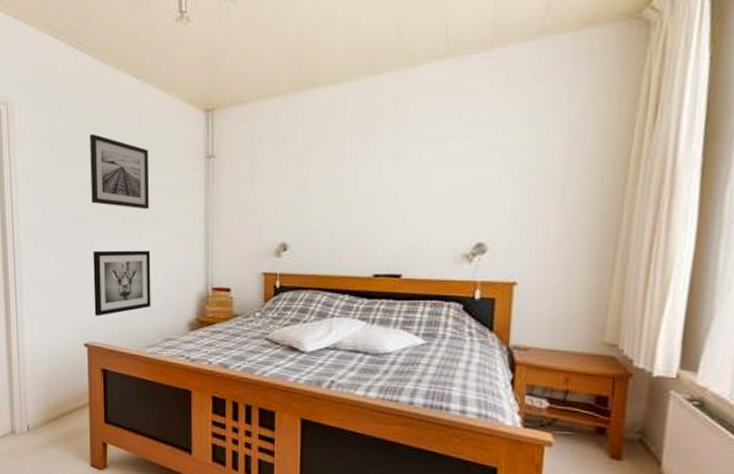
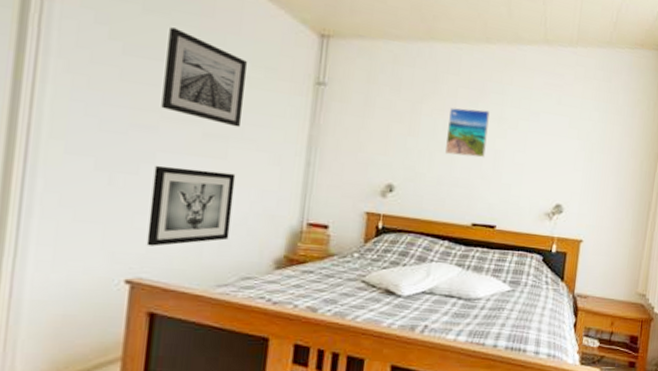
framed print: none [338,150,384,205] -> present [445,107,490,158]

